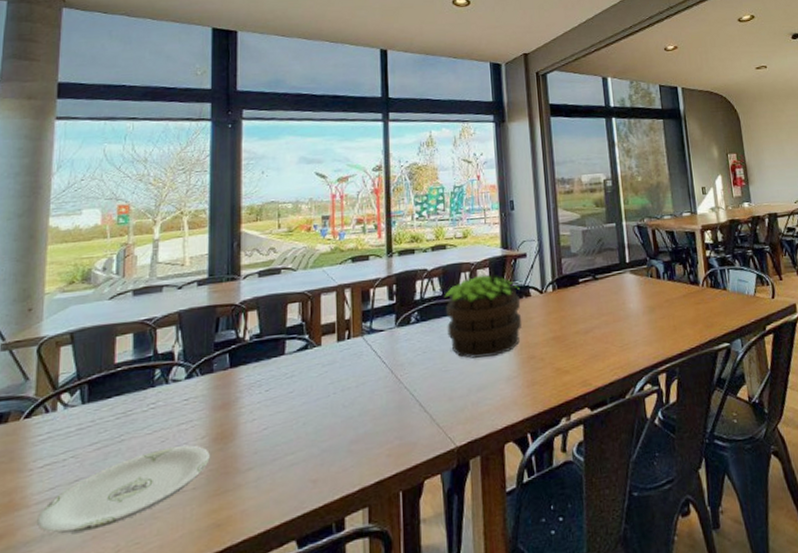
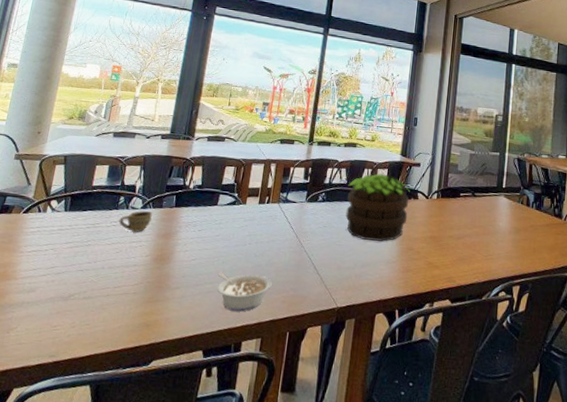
plate: present [37,445,210,534] -> none [20,257,150,307]
cup: none [158,380,201,411] -> present [118,210,152,232]
legume: none [301,429,371,482] -> present [217,272,272,312]

